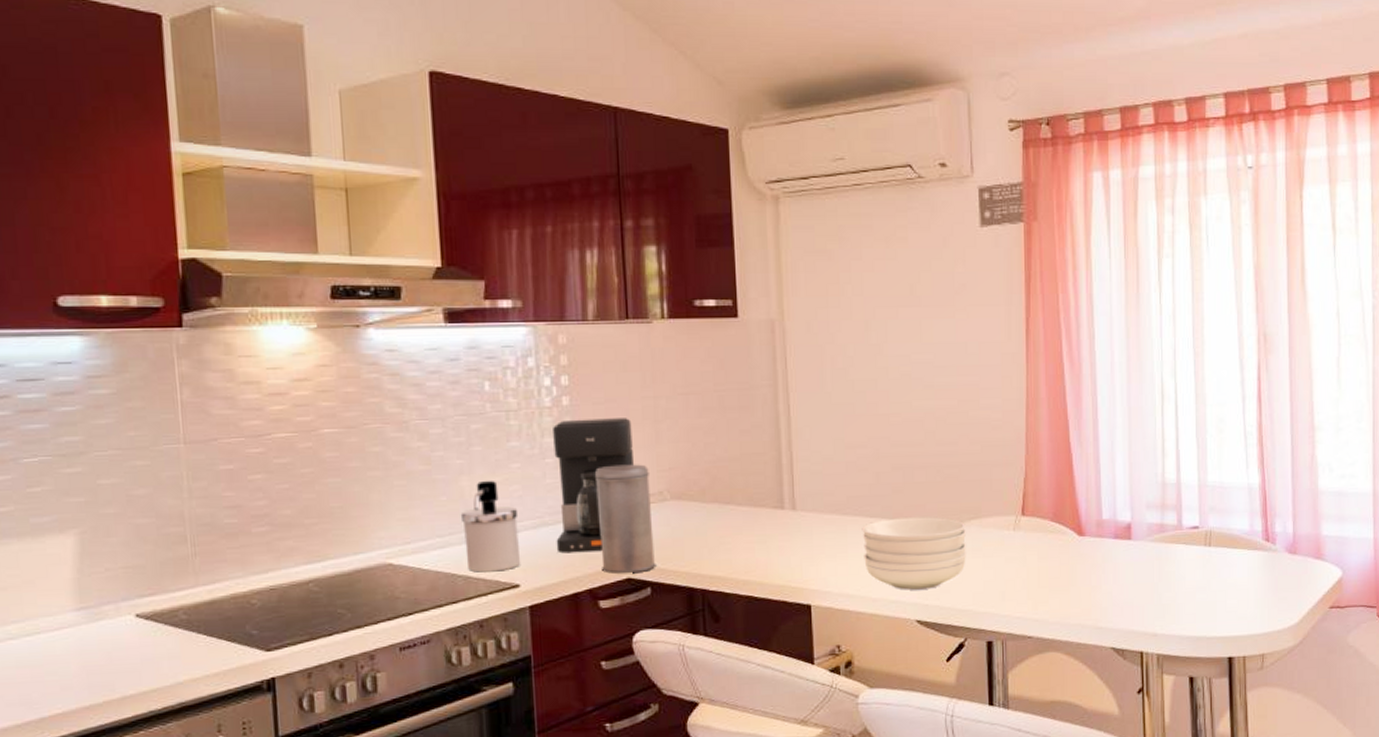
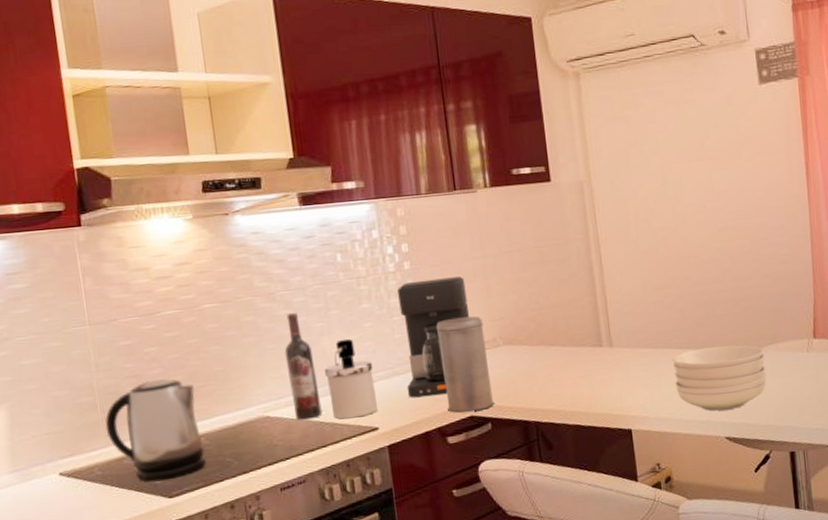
kettle: none [195,512,315,630] -> present [105,379,207,481]
wine bottle: none [415,445,455,569] -> present [284,312,322,419]

